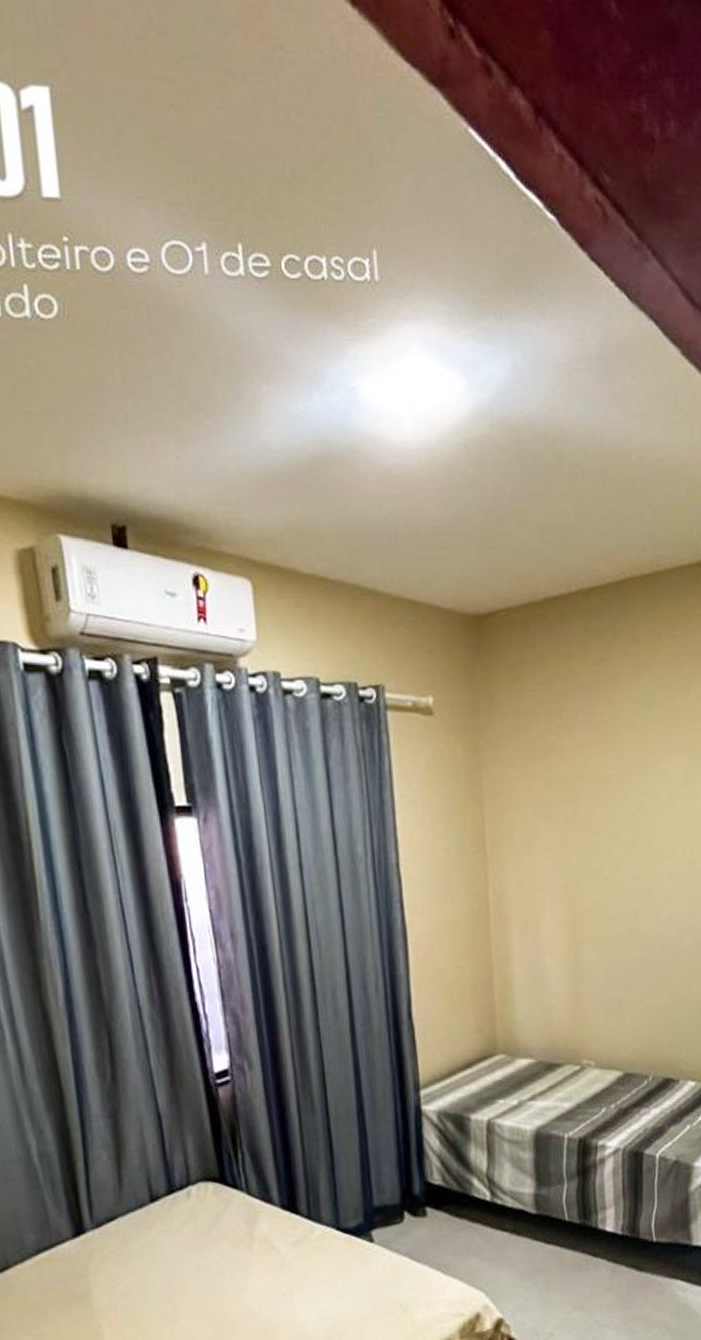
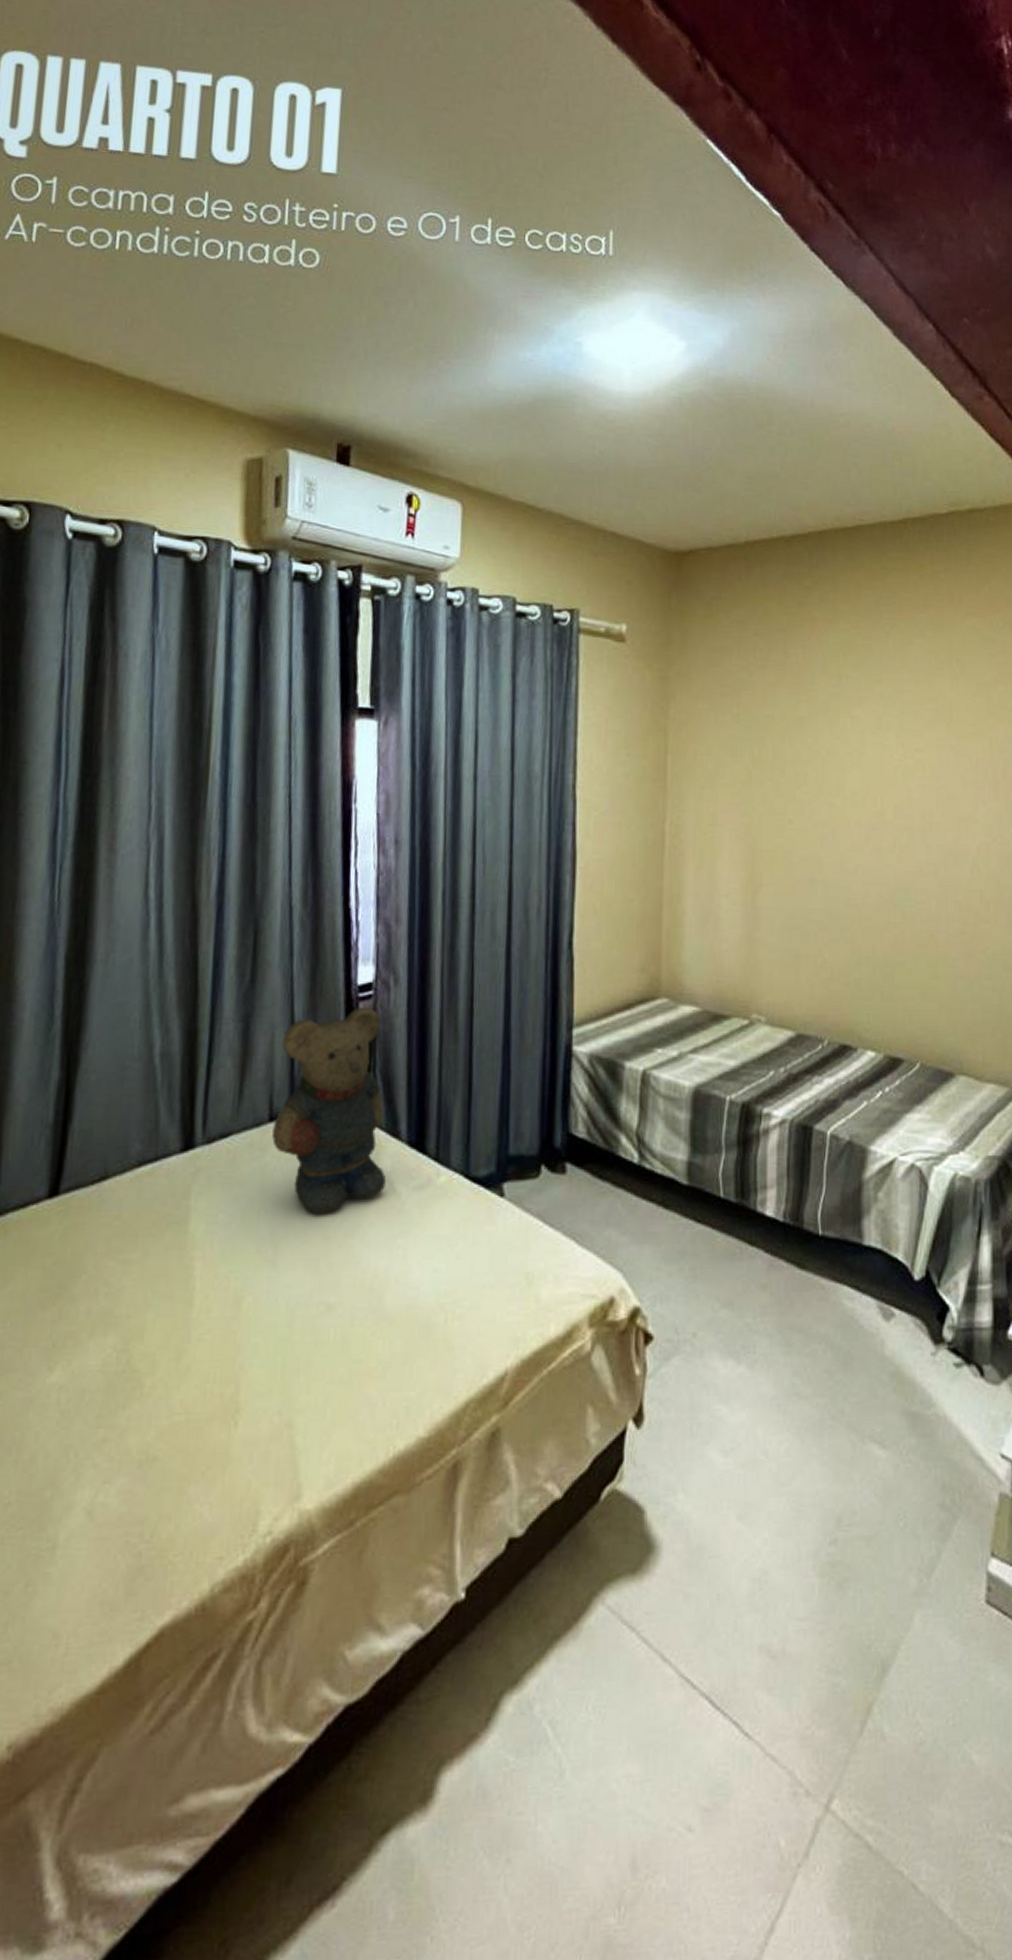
teddy bear: none [152,1091,266,1277] -> present [272,1007,386,1215]

